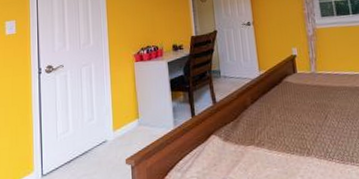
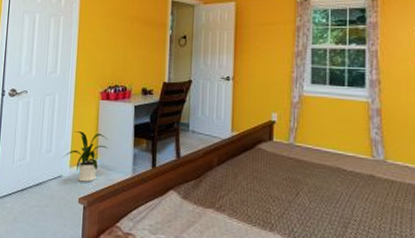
house plant: none [105,93,148,143] -> present [63,131,108,182]

